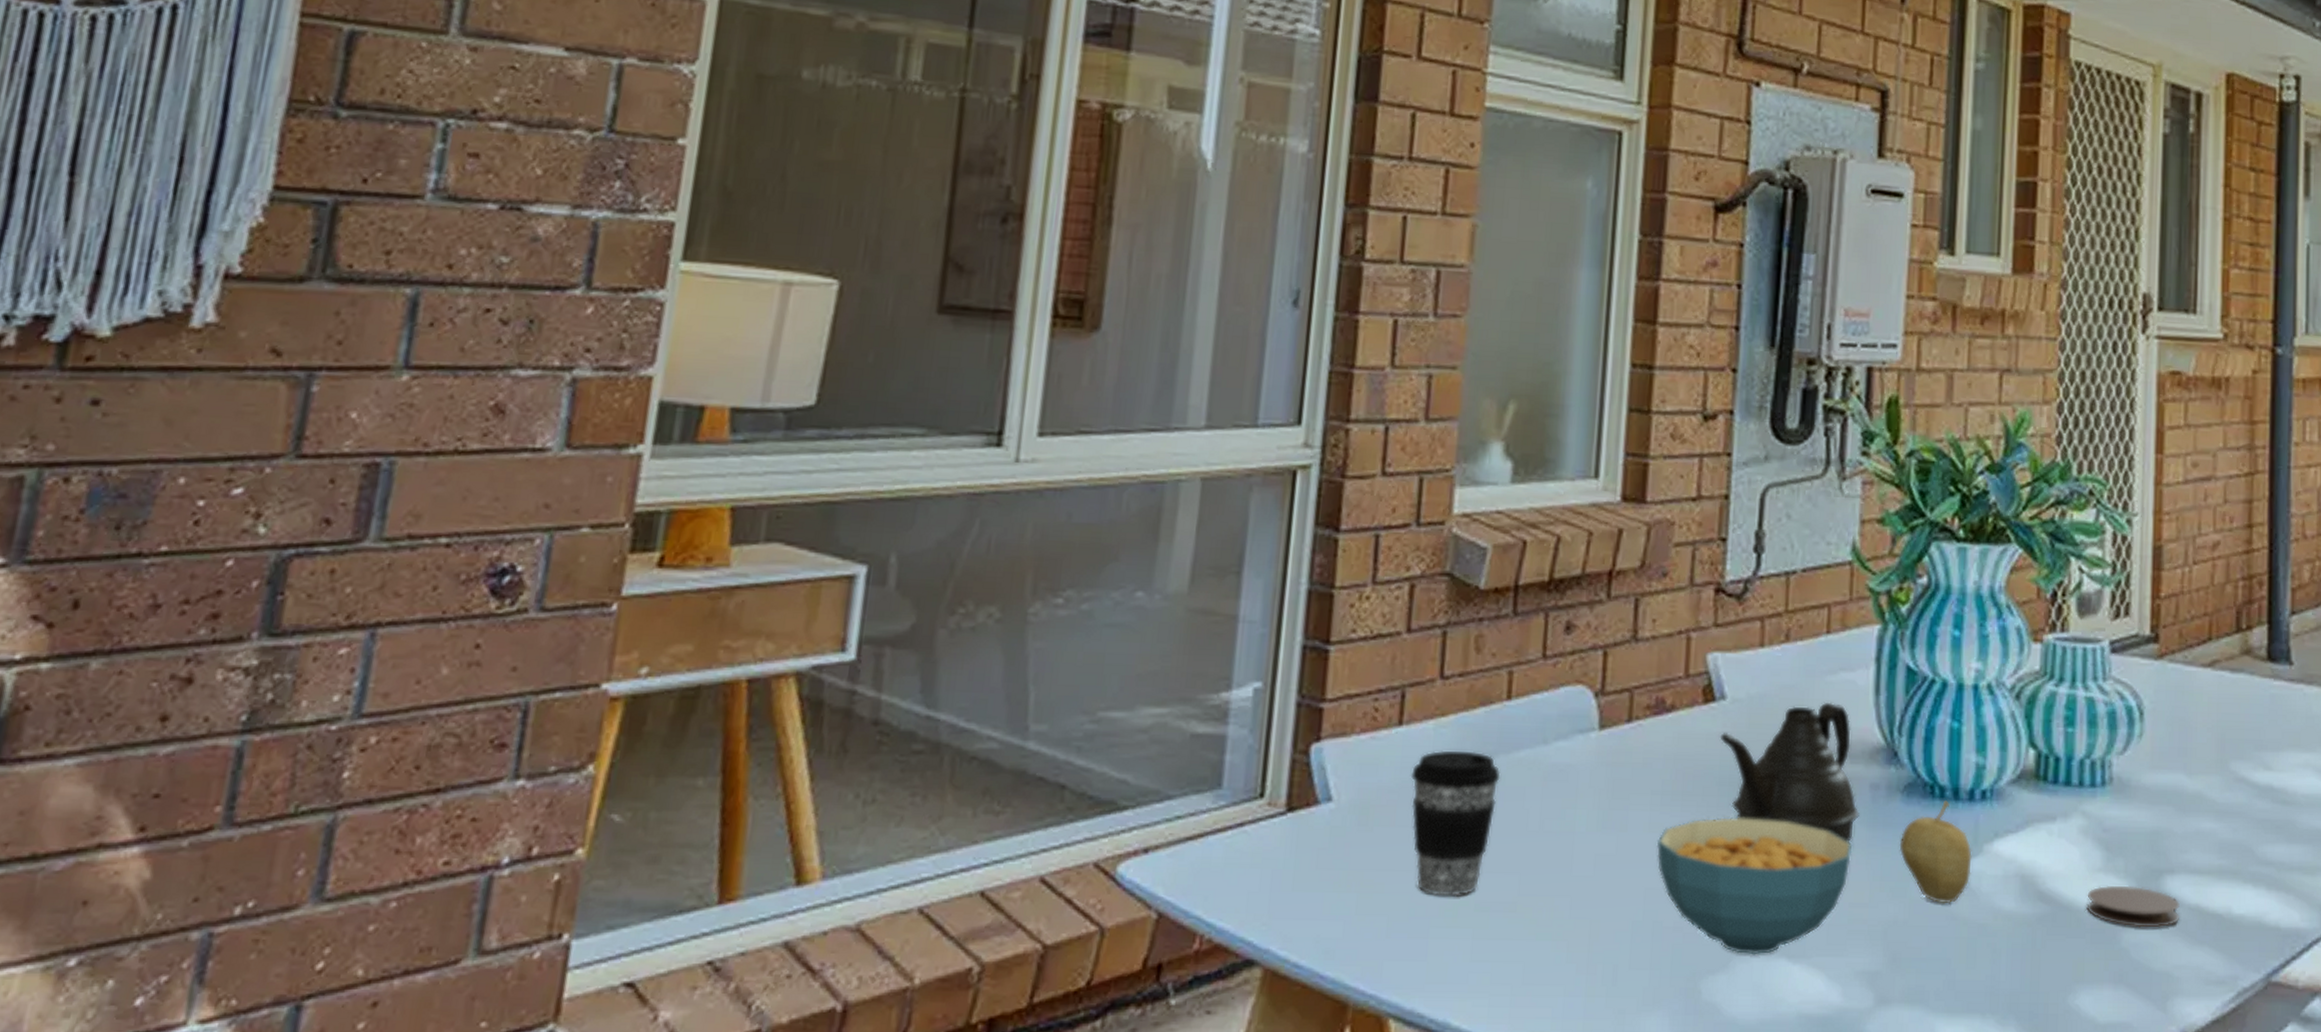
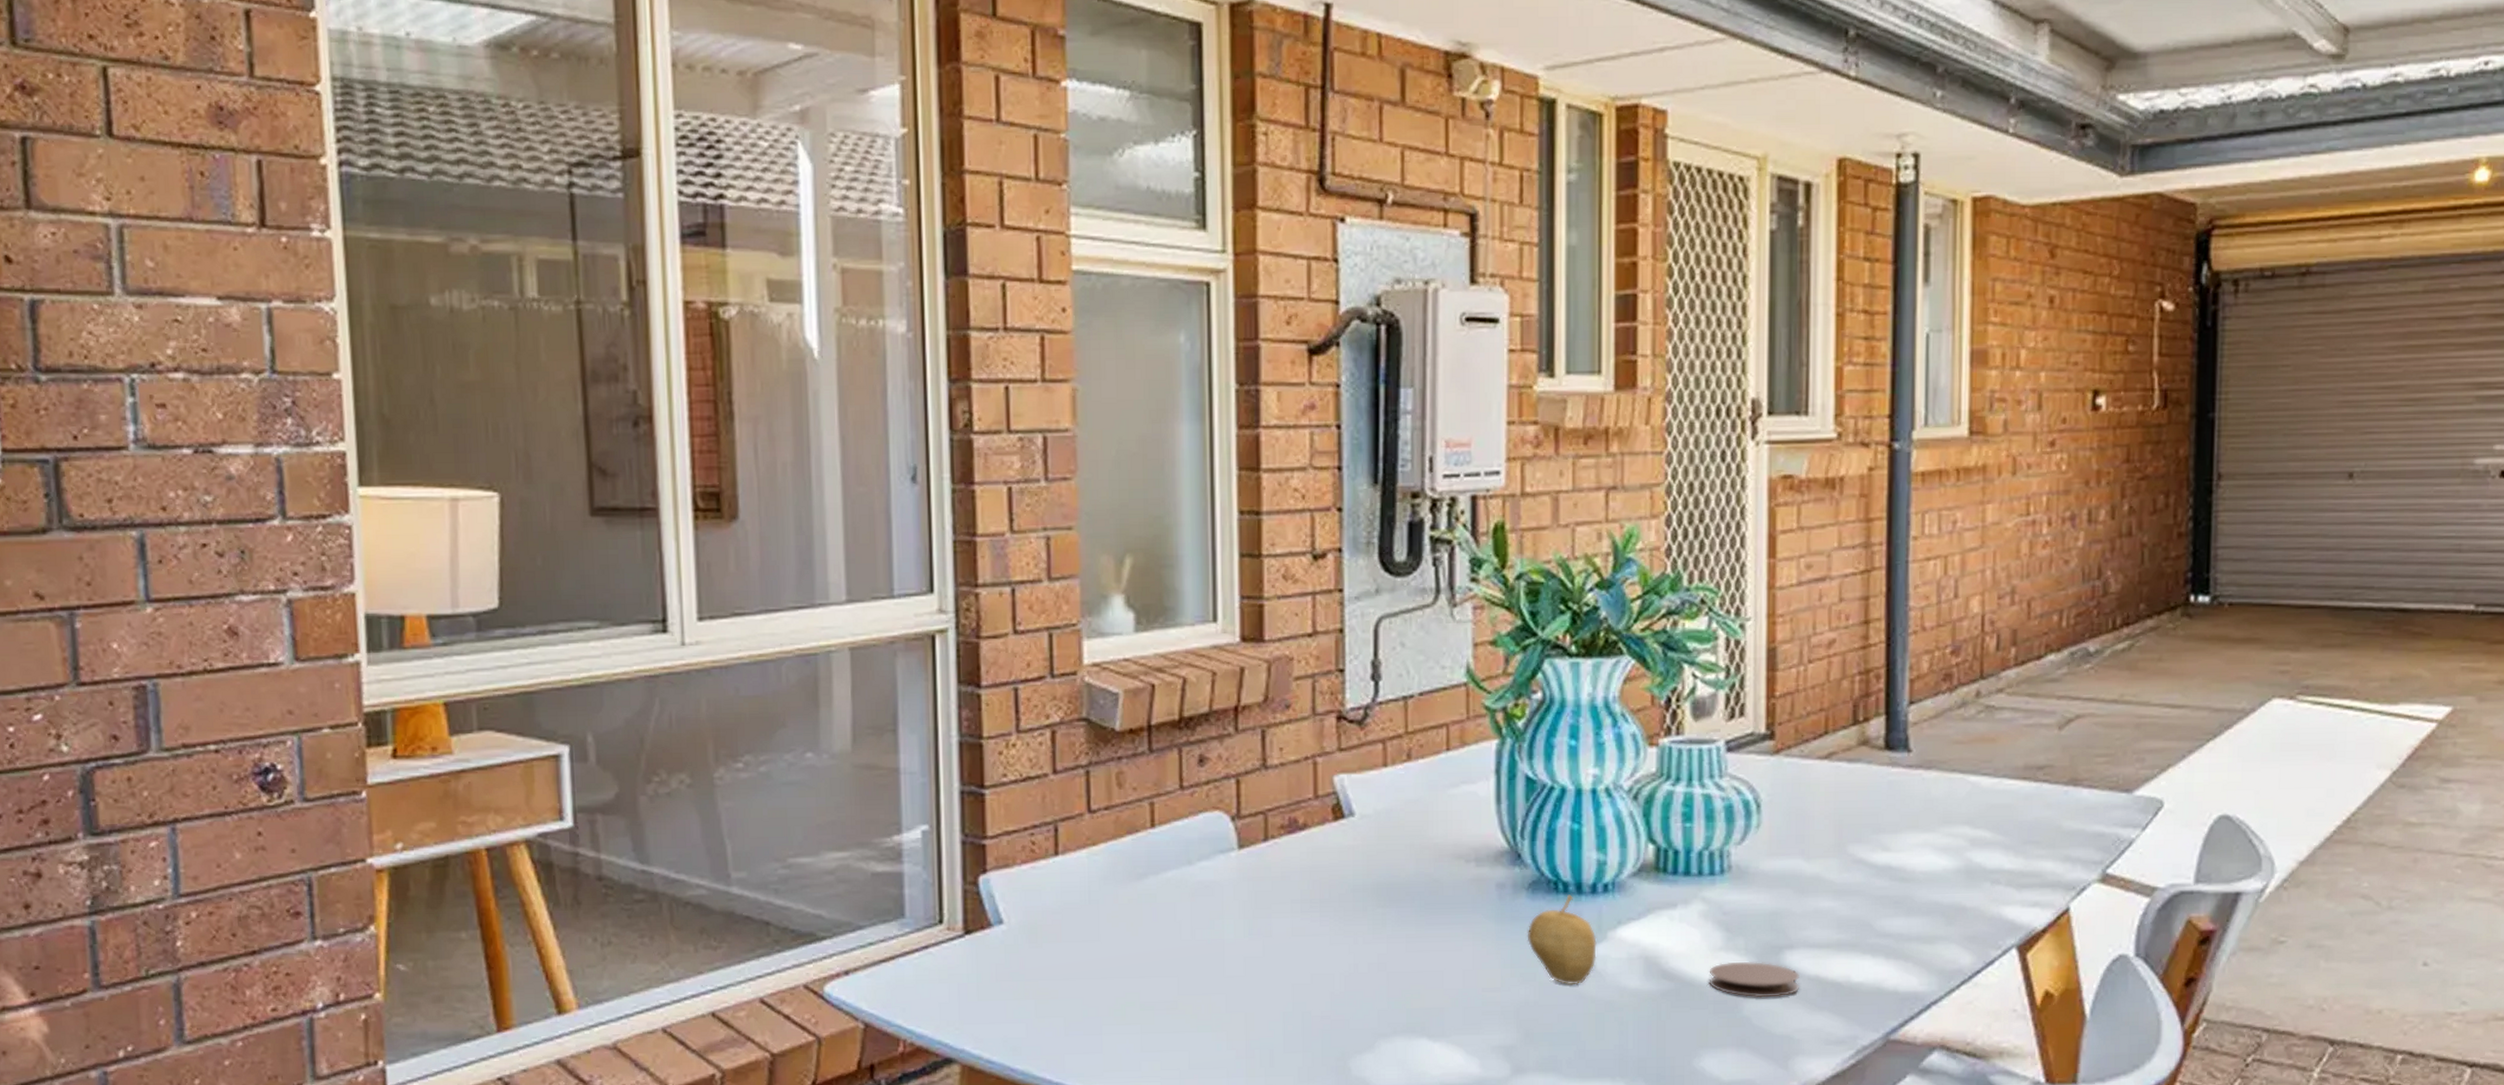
coffee cup: present [1410,750,1501,896] -> none [1070,874,1152,999]
cereal bowl: present [1656,817,1853,955] -> none [1300,919,1483,1037]
teapot: present [1720,702,1861,842] -> none [1351,812,1489,936]

